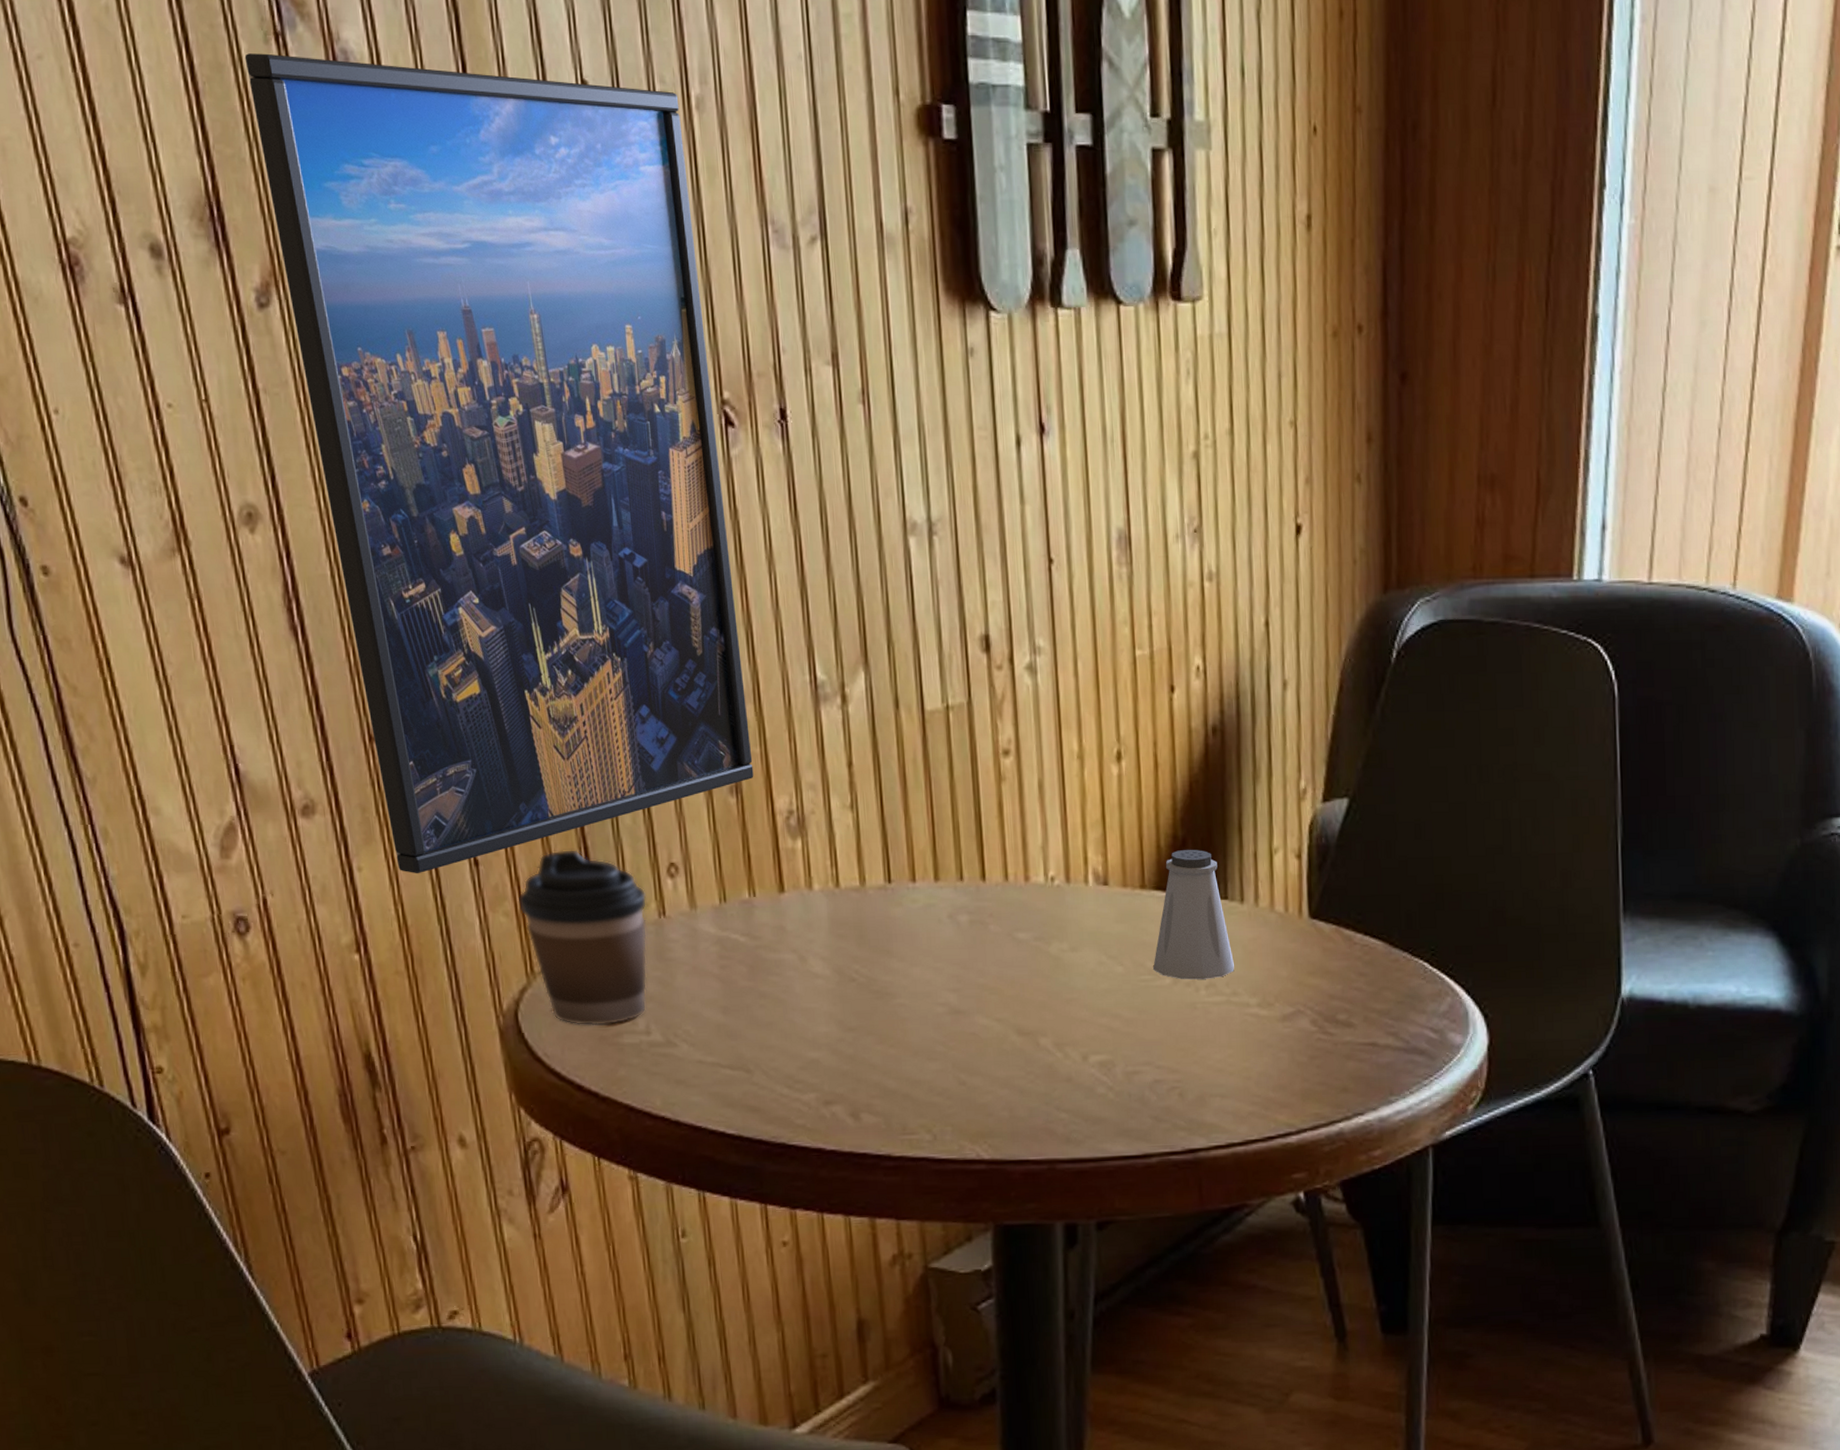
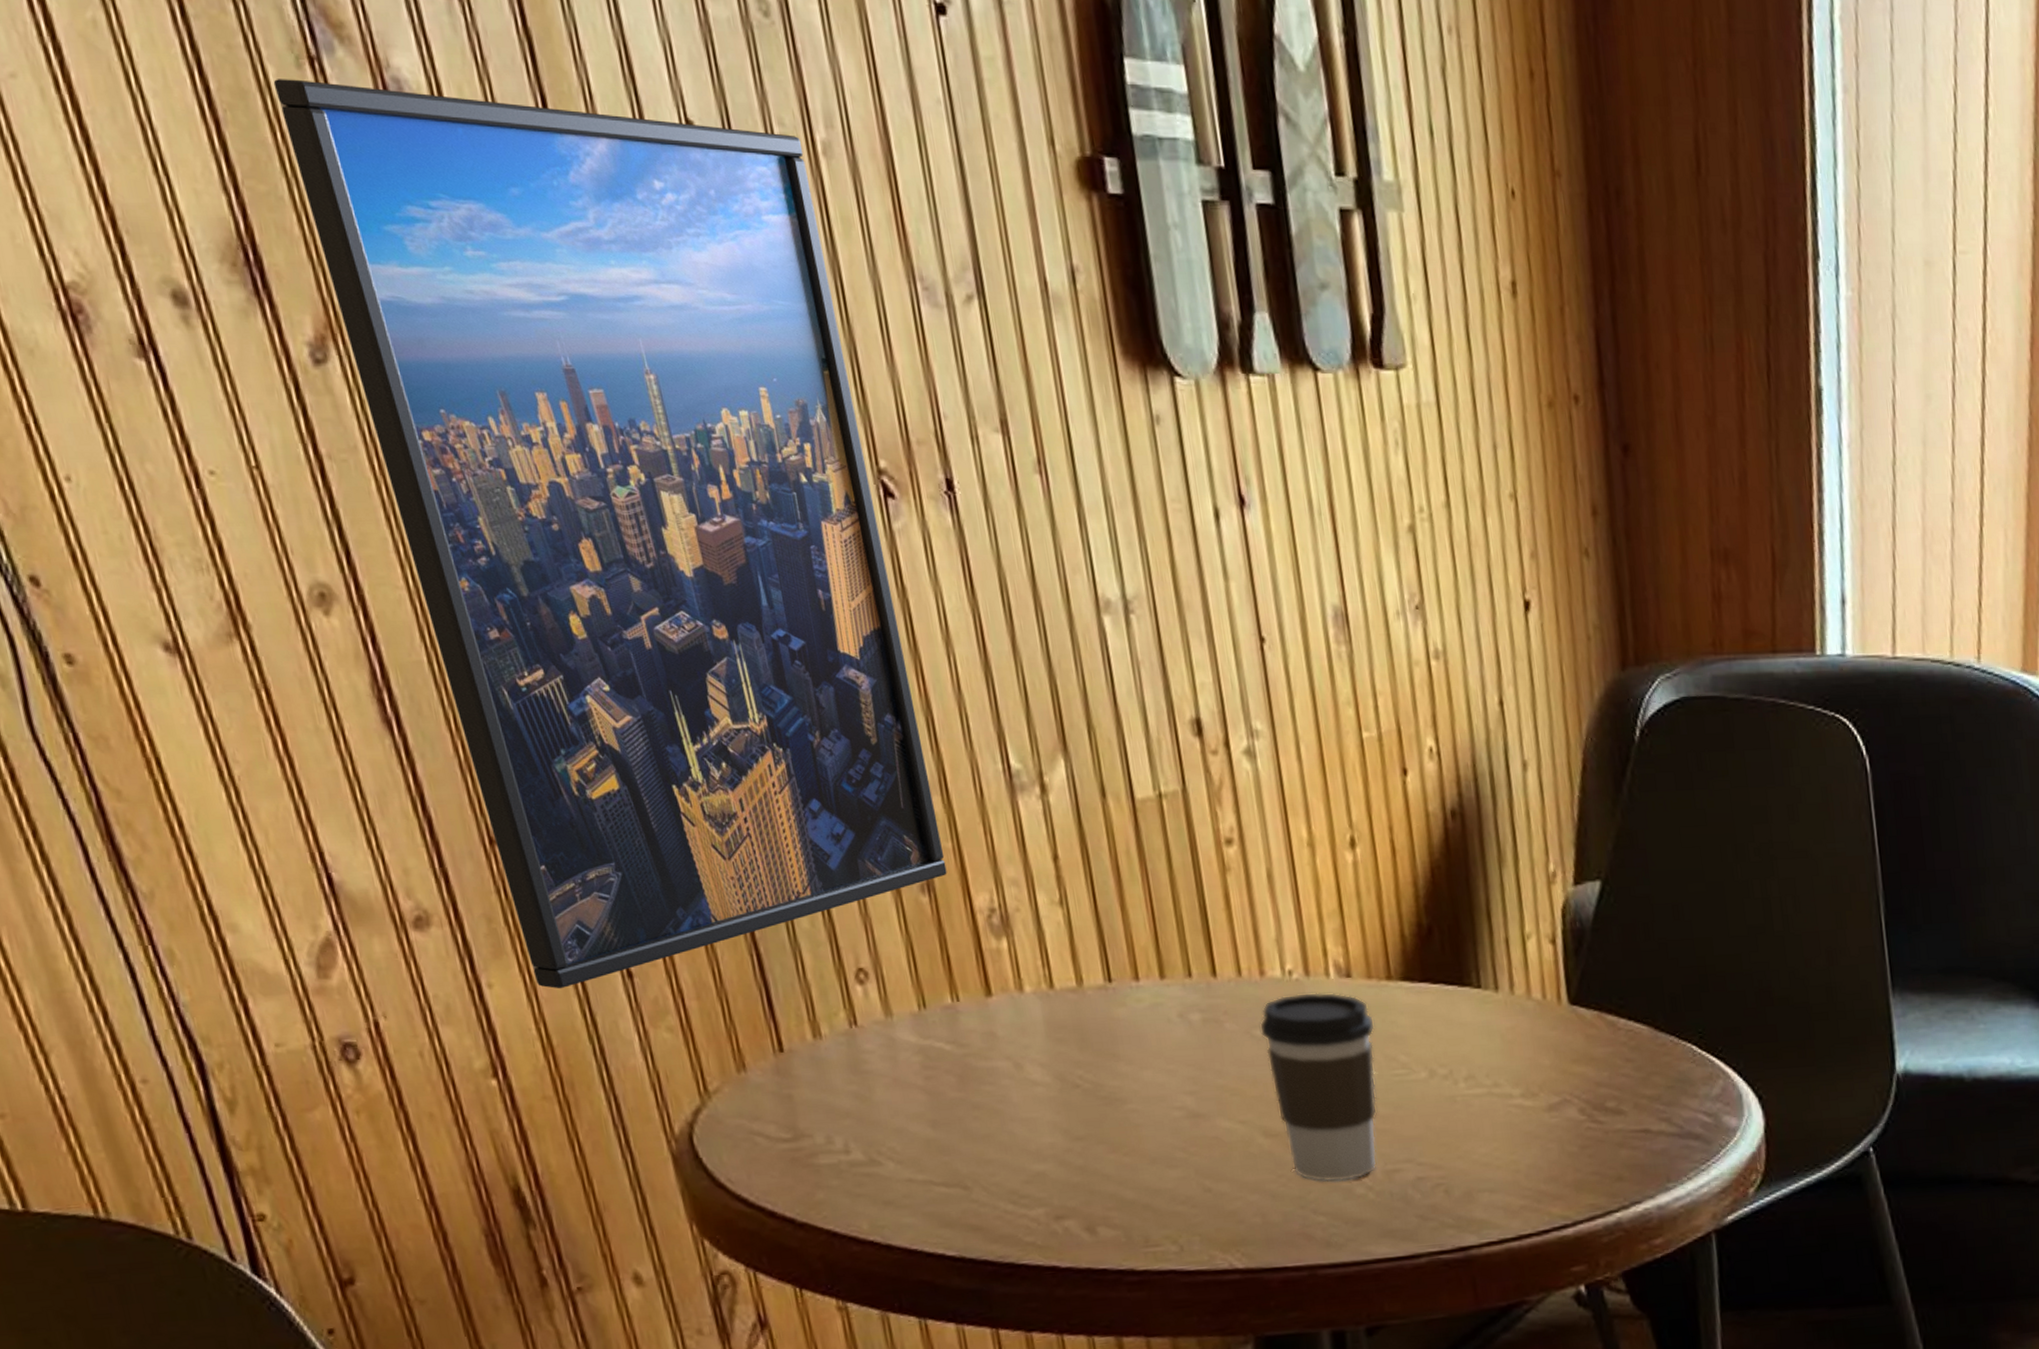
coffee cup: present [518,849,648,1026] -> none [683,956,844,1148]
coffee cup: none [1020,898,1127,1081] -> present [1259,992,1377,1182]
saltshaker: present [1152,849,1234,980] -> none [1406,937,1494,1073]

